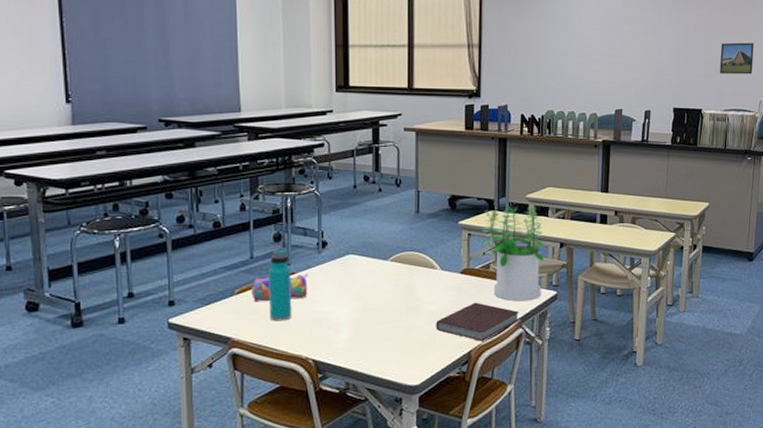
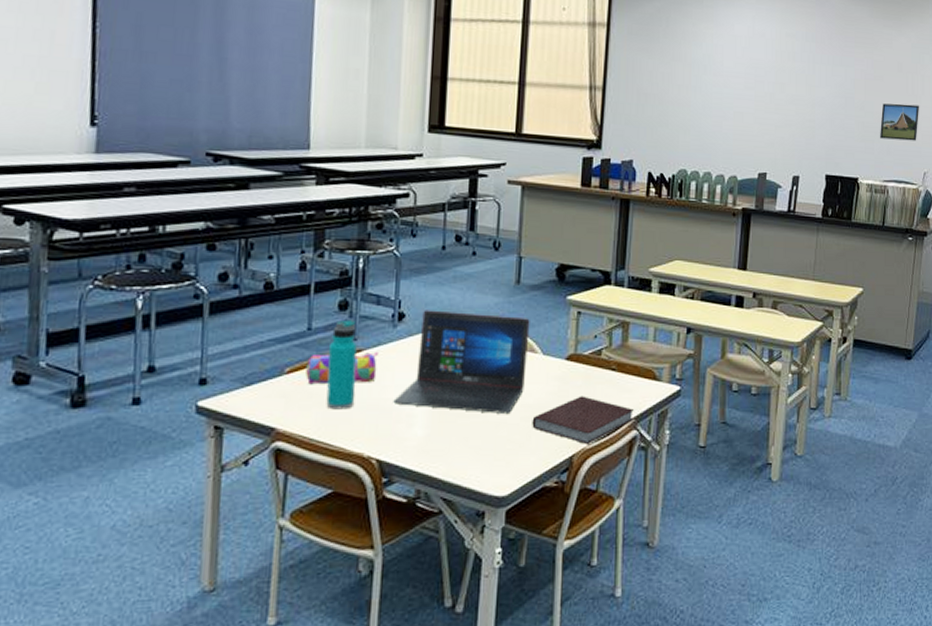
laptop: none [323,238,430,319] -> present [393,310,530,413]
potted plant: present [482,206,545,302] -> none [594,281,668,397]

